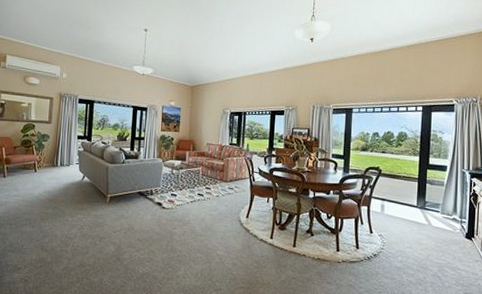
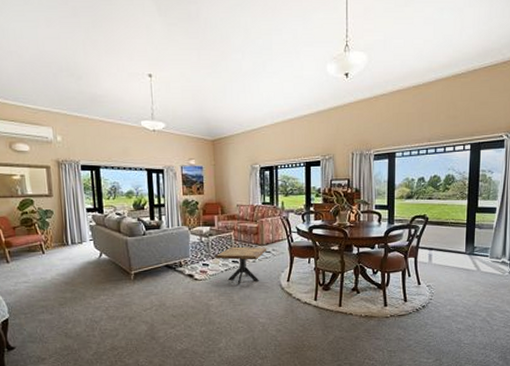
side table: none [182,180,231,217] -> present [214,246,267,285]

